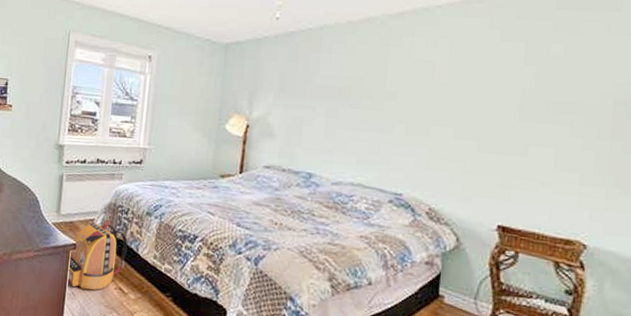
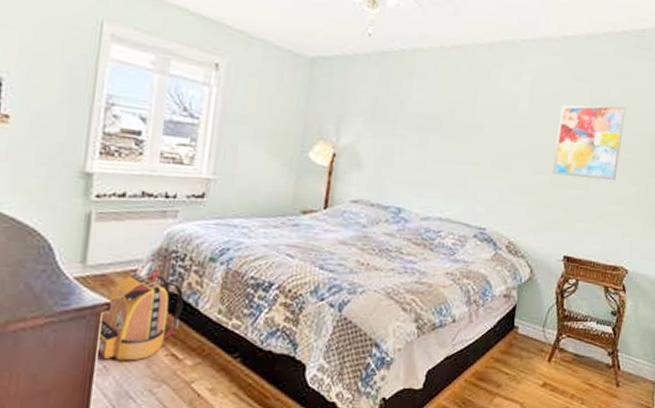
wall art: none [480,62,575,146] -> present [553,105,626,181]

